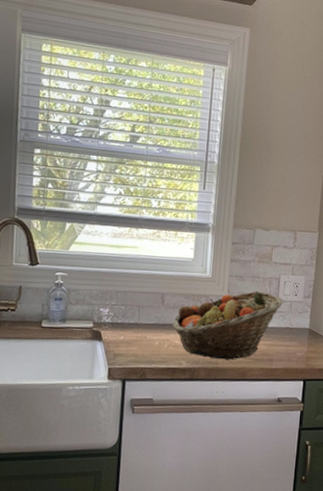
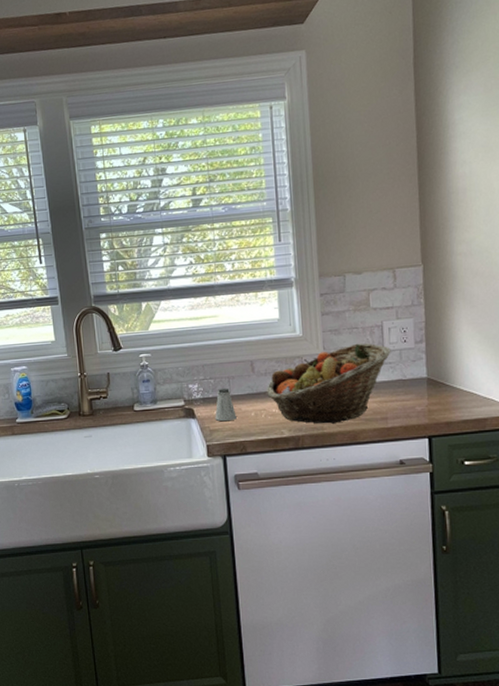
saltshaker: none [120,315,141,348] -> present [215,388,237,422]

